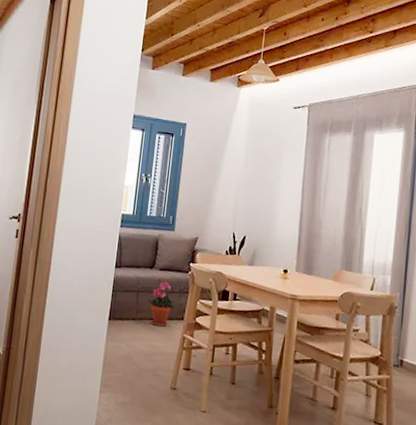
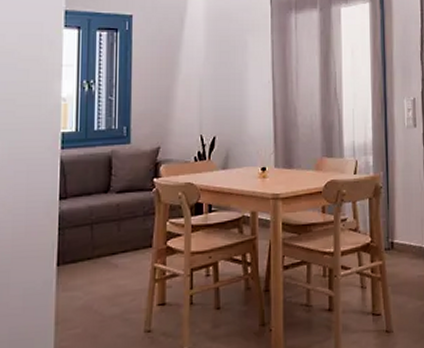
potted plant: present [147,282,175,327] -> none [105,206,140,262]

